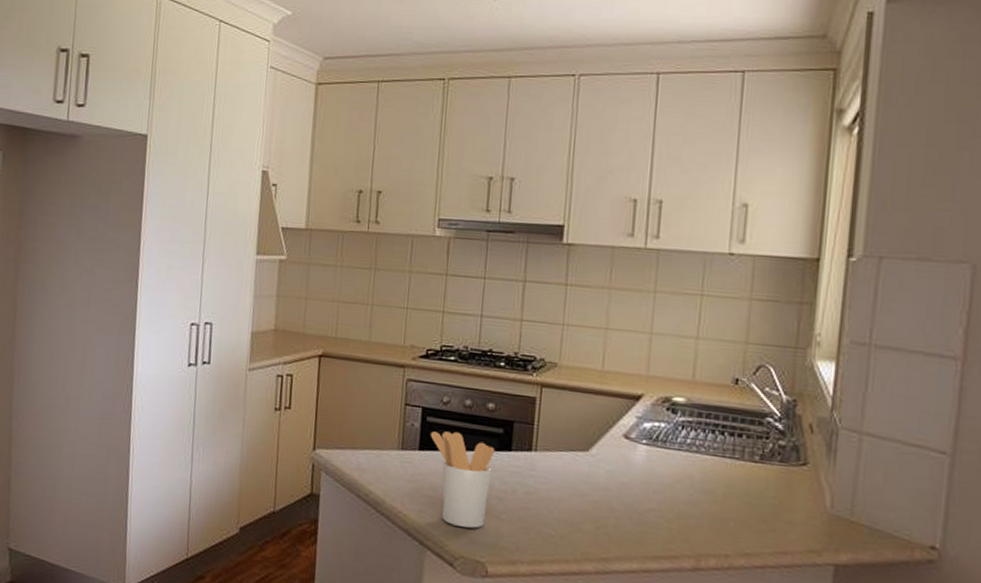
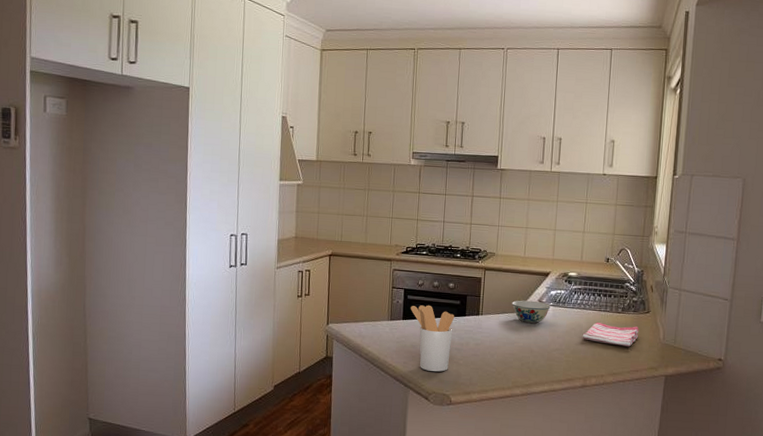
bowl: none [582,433,643,469] -> present [512,300,551,323]
dish towel: none [694,474,790,517] -> present [582,322,639,348]

